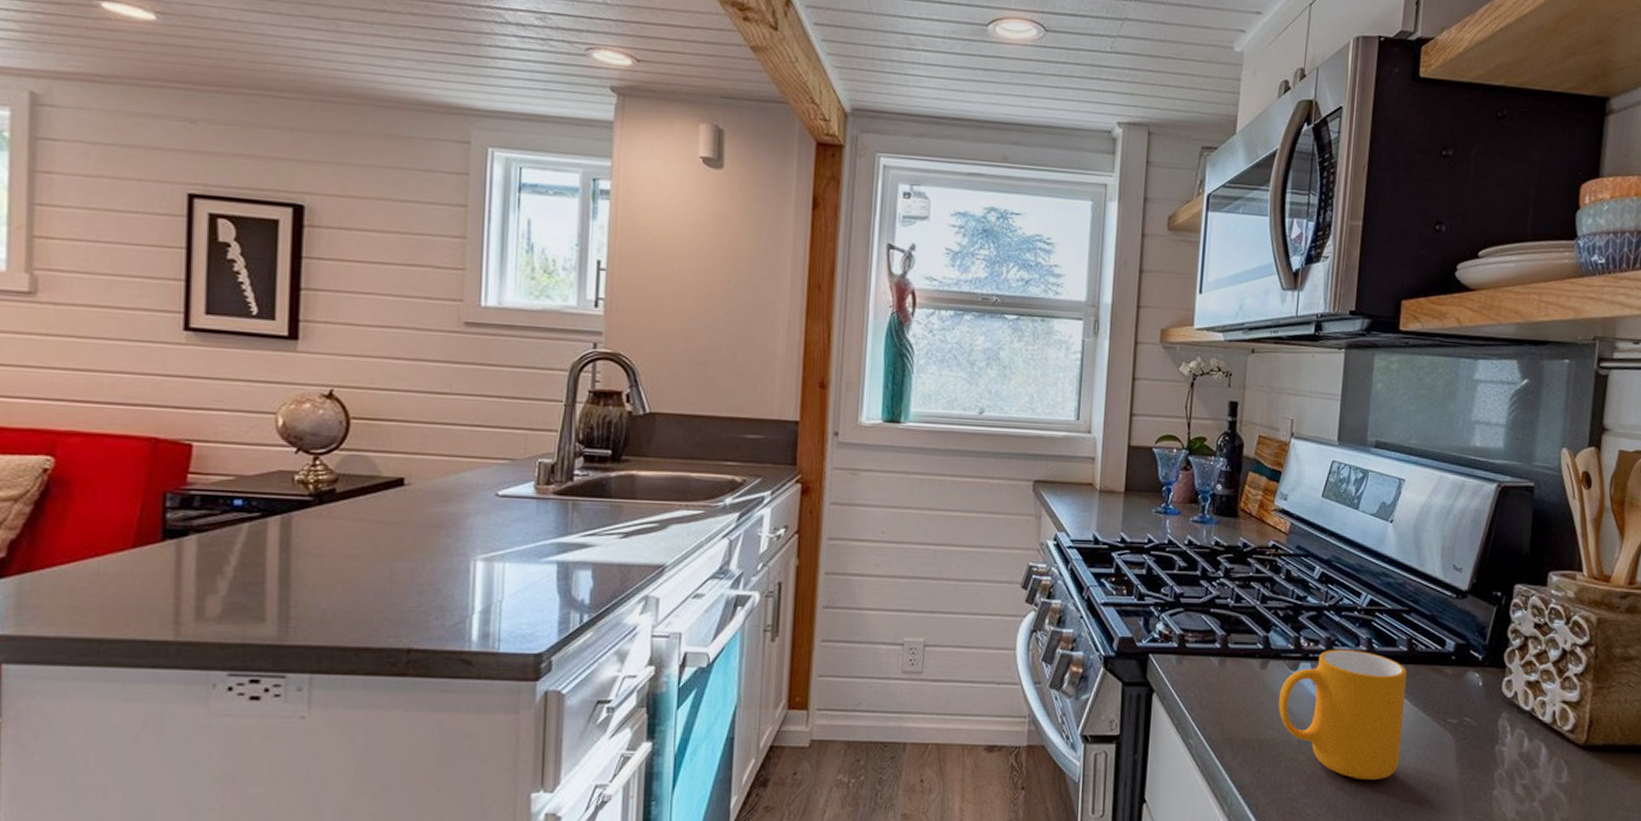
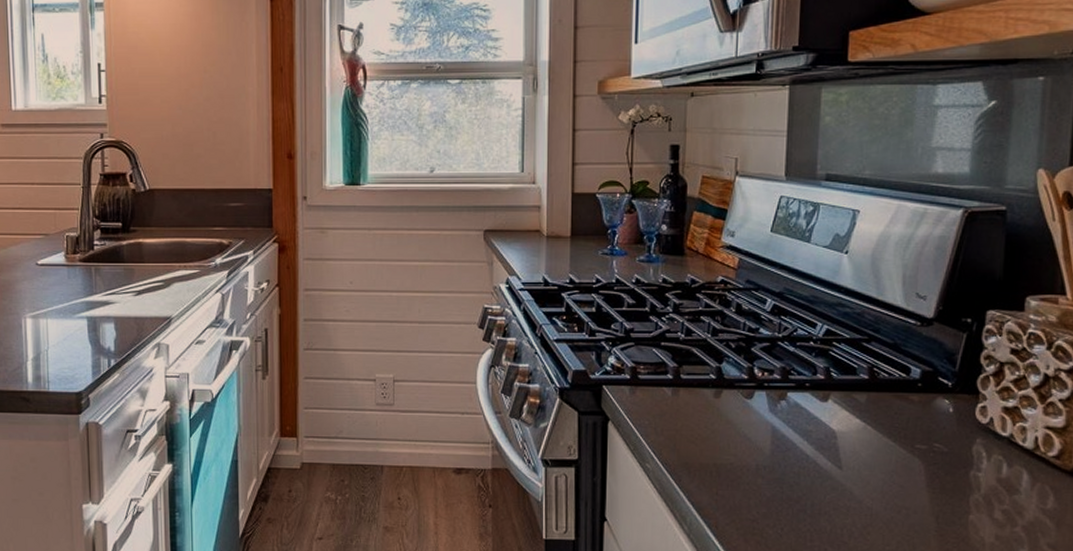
mug: present [1278,649,1407,780] -> none [734,378,869,503]

